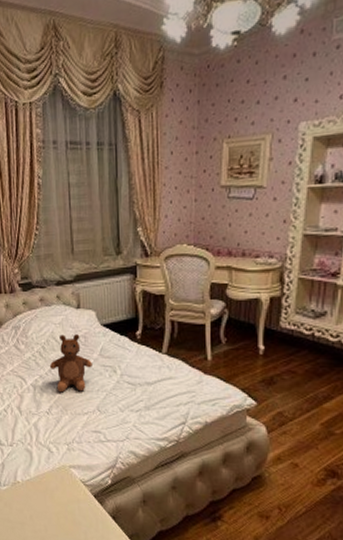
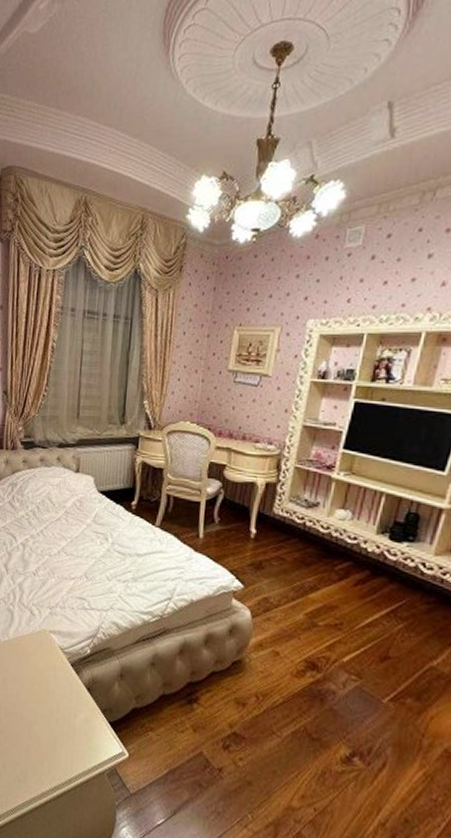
teddy bear: present [49,334,92,393] -> none [41,496,85,555]

